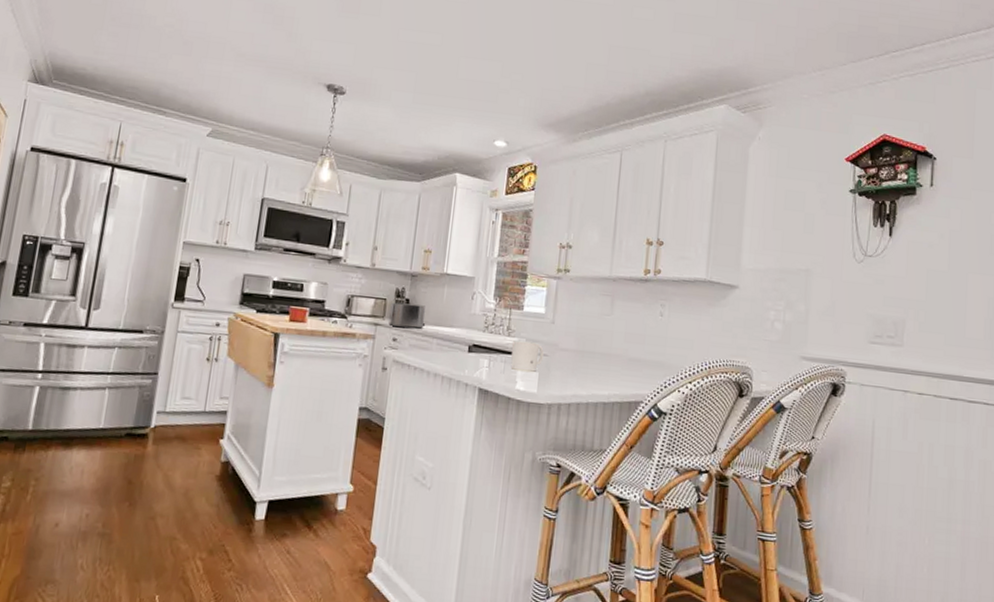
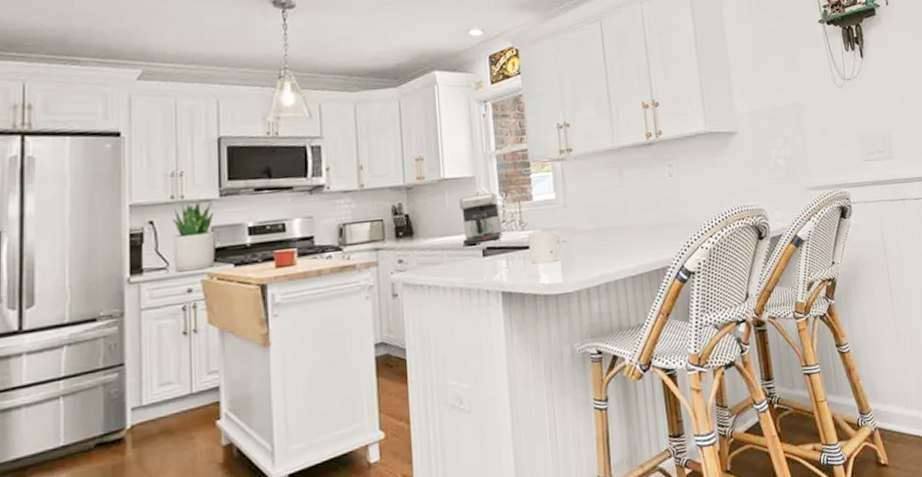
planter: none [209,249,249,310] -> present [172,199,216,273]
toaster: present [388,302,426,329] -> none [389,218,432,249]
coffee maker: none [452,294,492,341] -> present [459,192,504,247]

